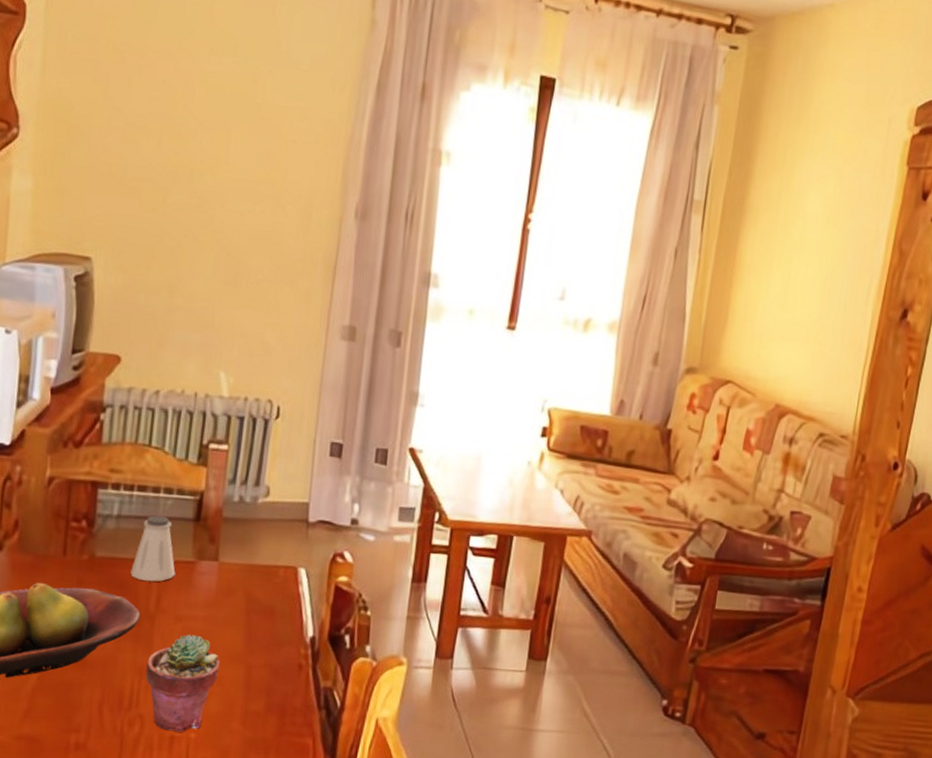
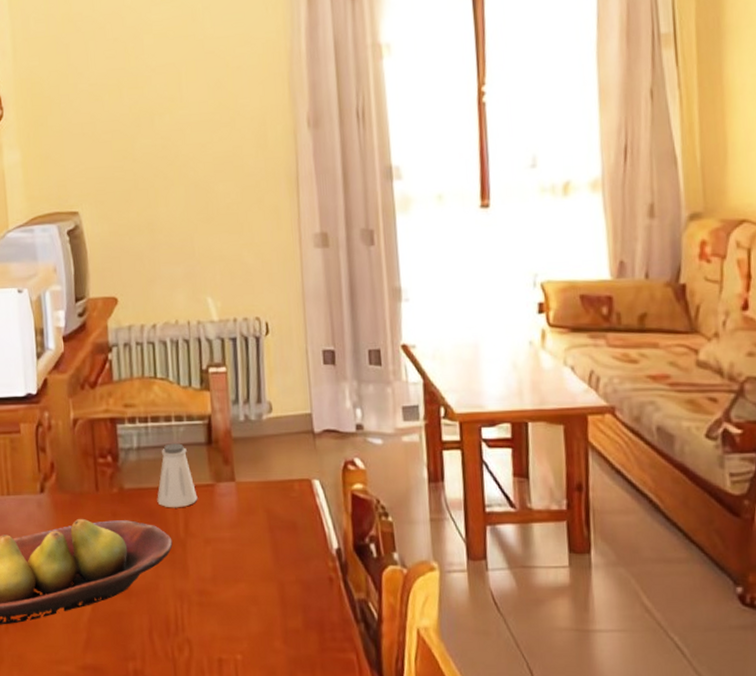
potted succulent: present [145,634,221,732] -> none [185,557,254,654]

